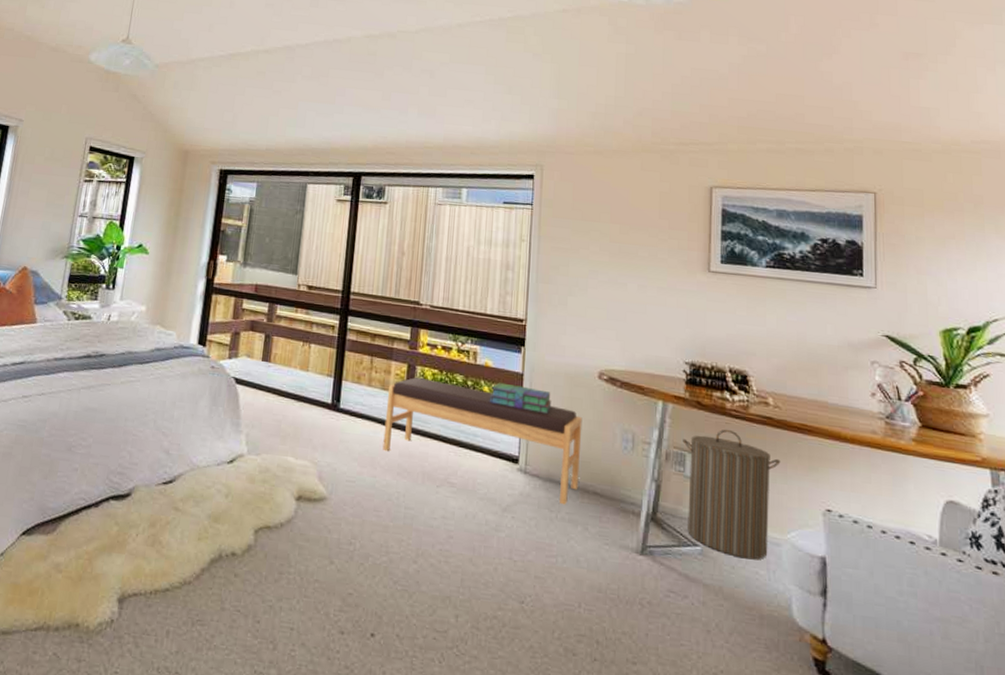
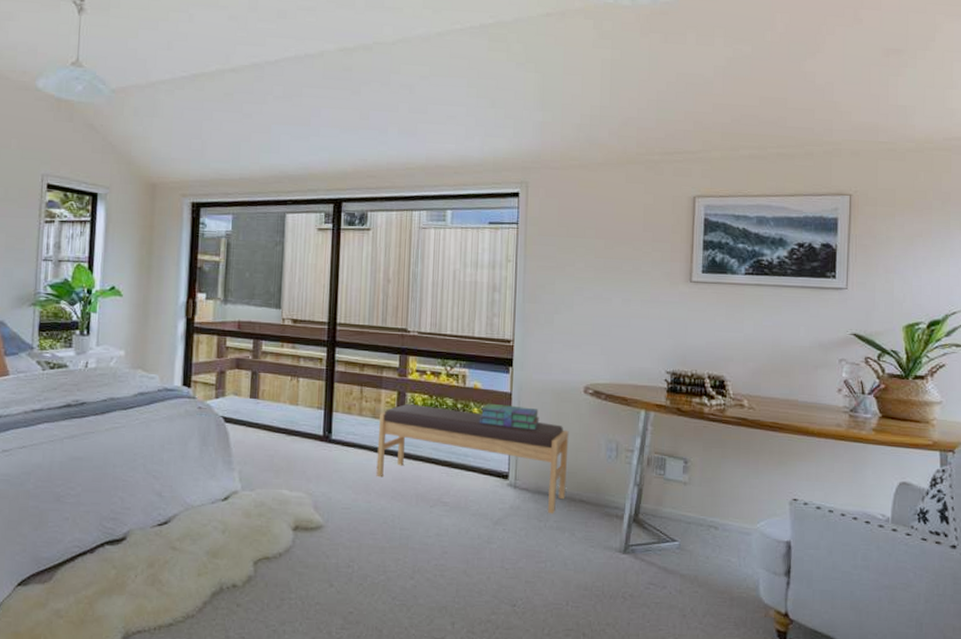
laundry hamper: present [683,429,781,560] -> none [663,432,753,549]

